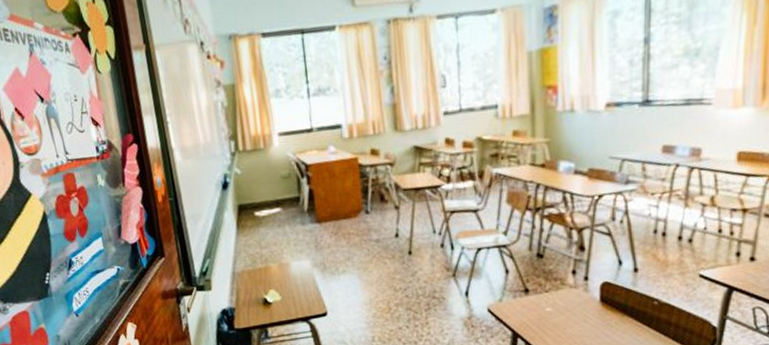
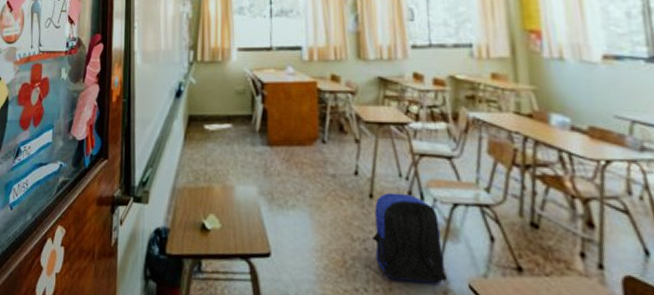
backpack: none [411,246,472,316] -> present [372,192,448,284]

